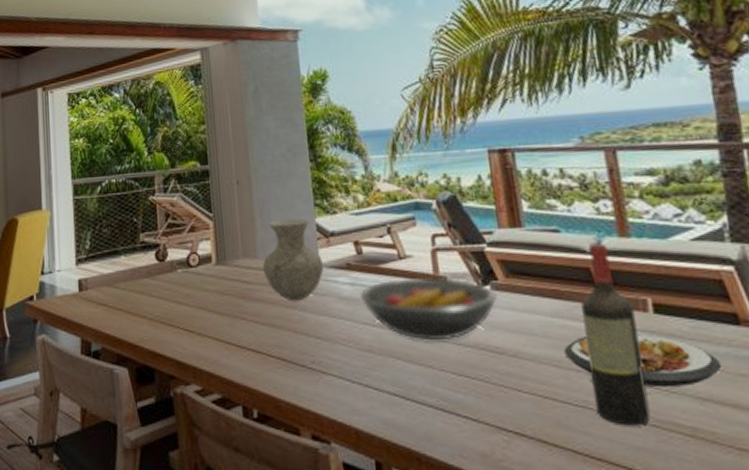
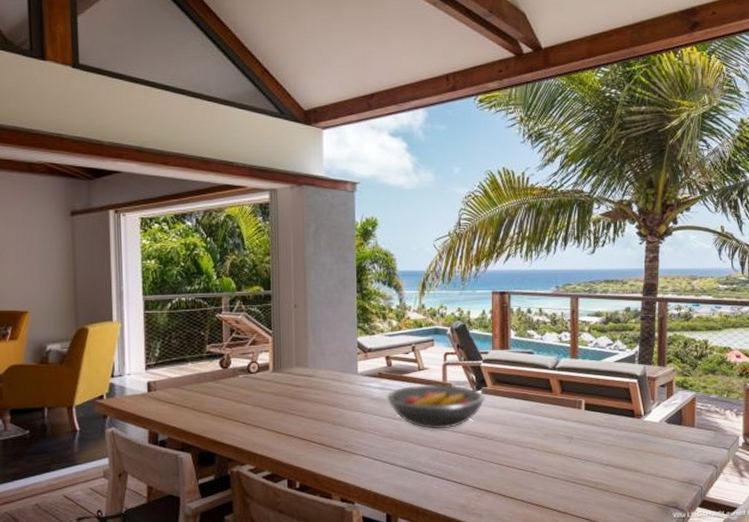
vase: present [262,218,324,302] -> none [311,337,361,401]
plate: present [564,334,722,386] -> none [525,424,620,457]
wine bottle: present [581,243,651,426] -> none [539,362,573,483]

